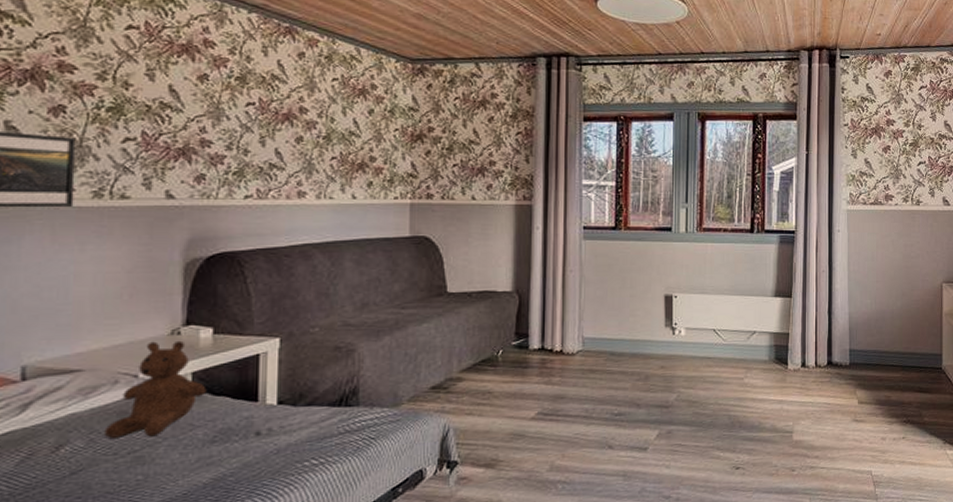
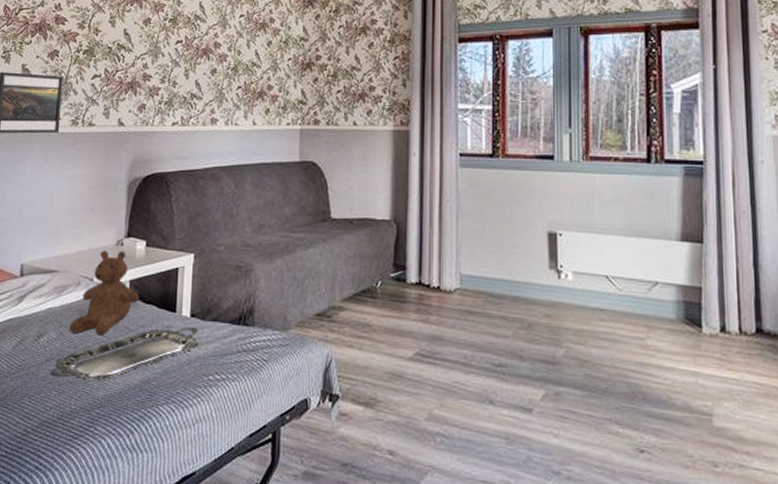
serving tray: none [78,414,288,490] -> present [50,326,198,380]

